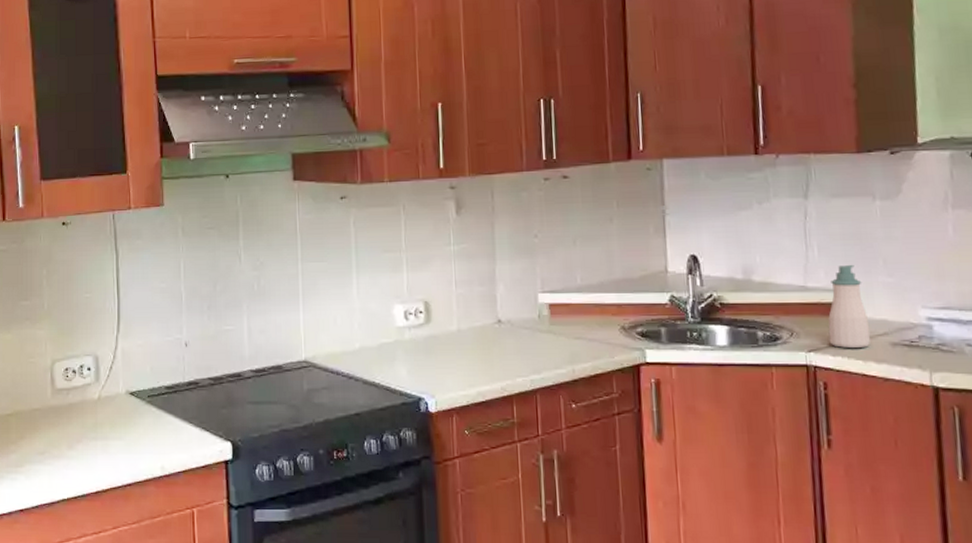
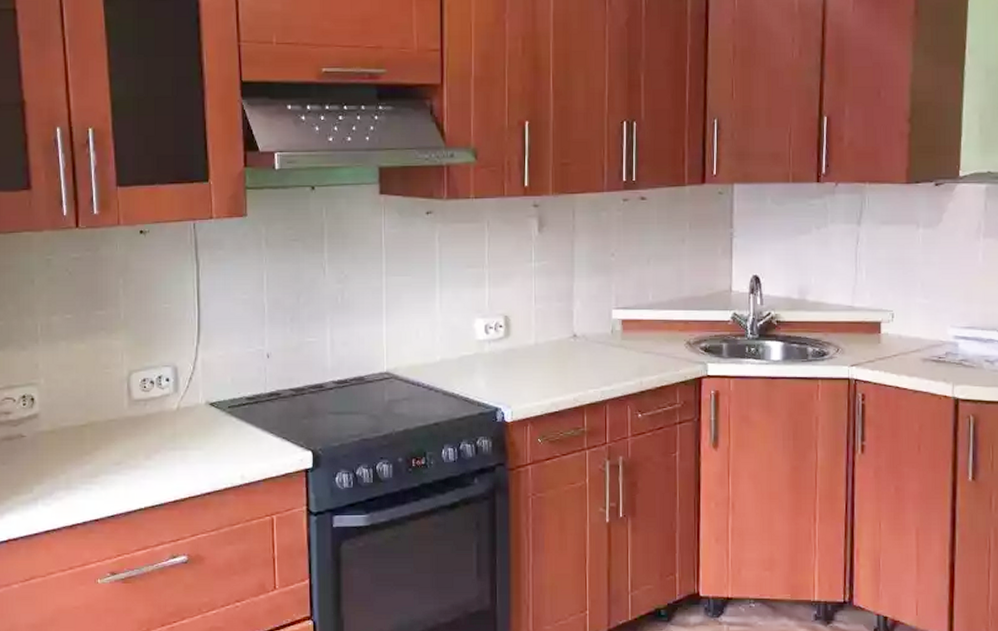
soap bottle: present [828,265,871,349] -> none [869,288,905,364]

